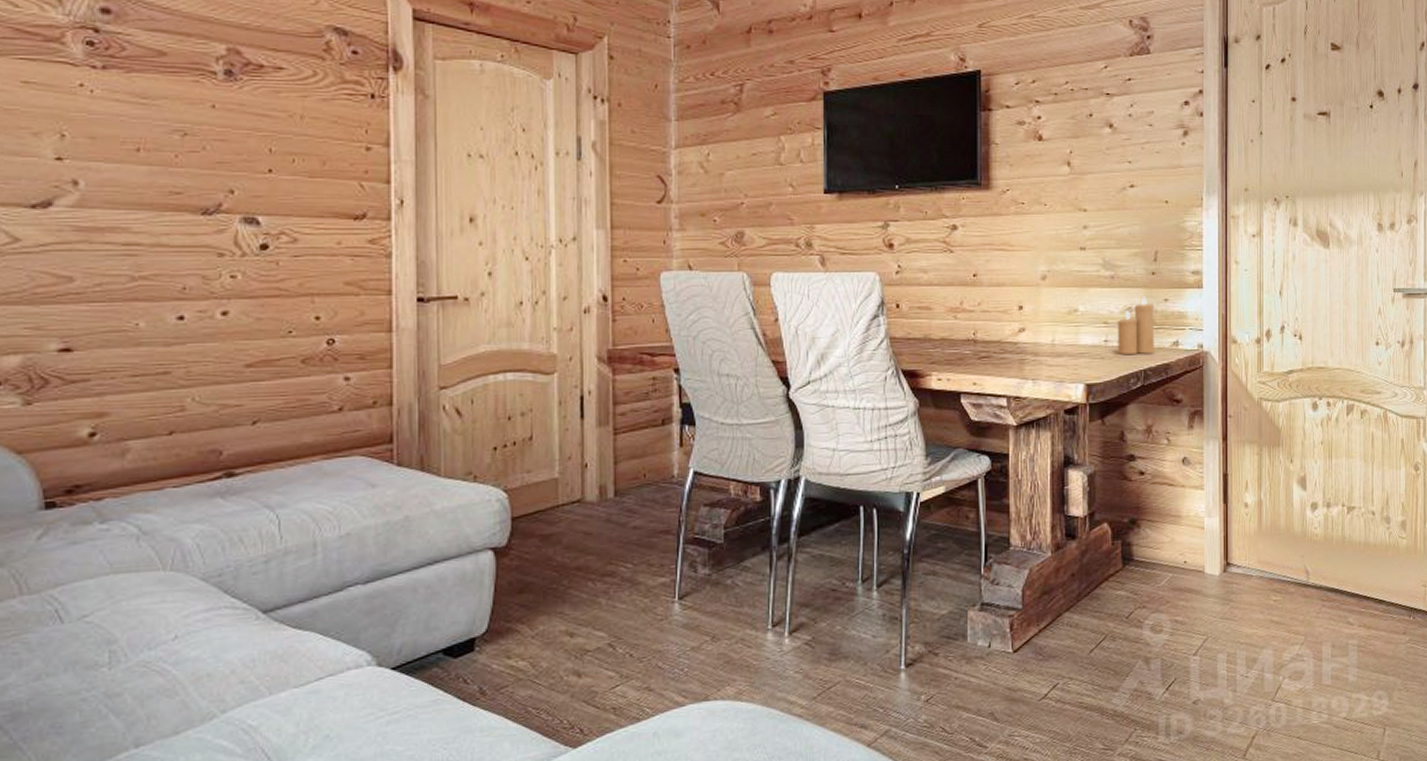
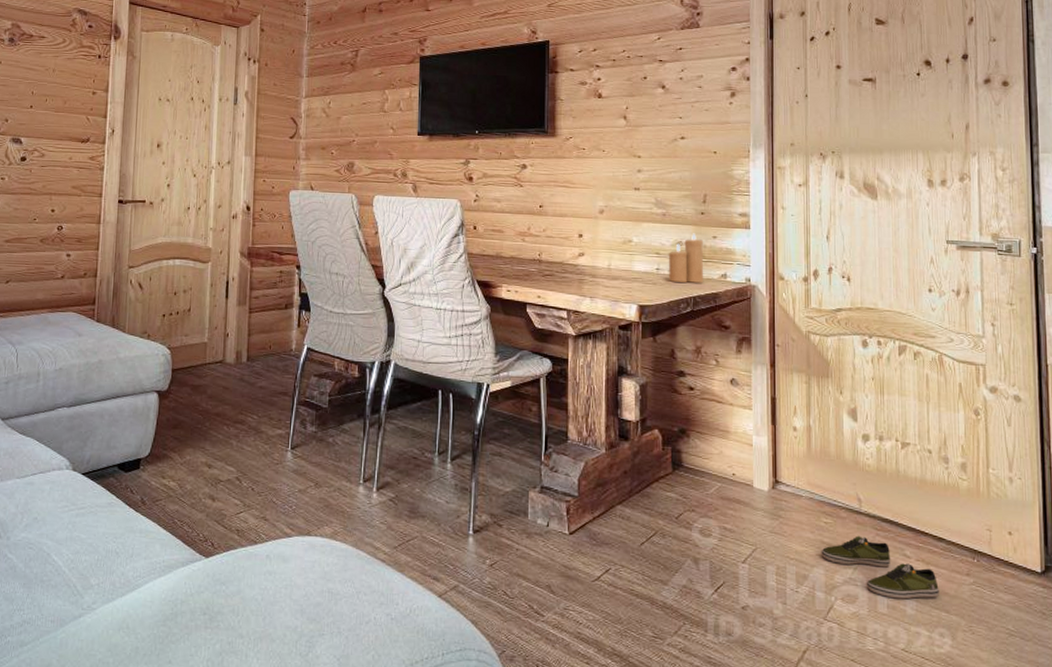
shoe: none [1270,609,1378,669] -> present [821,535,939,600]

